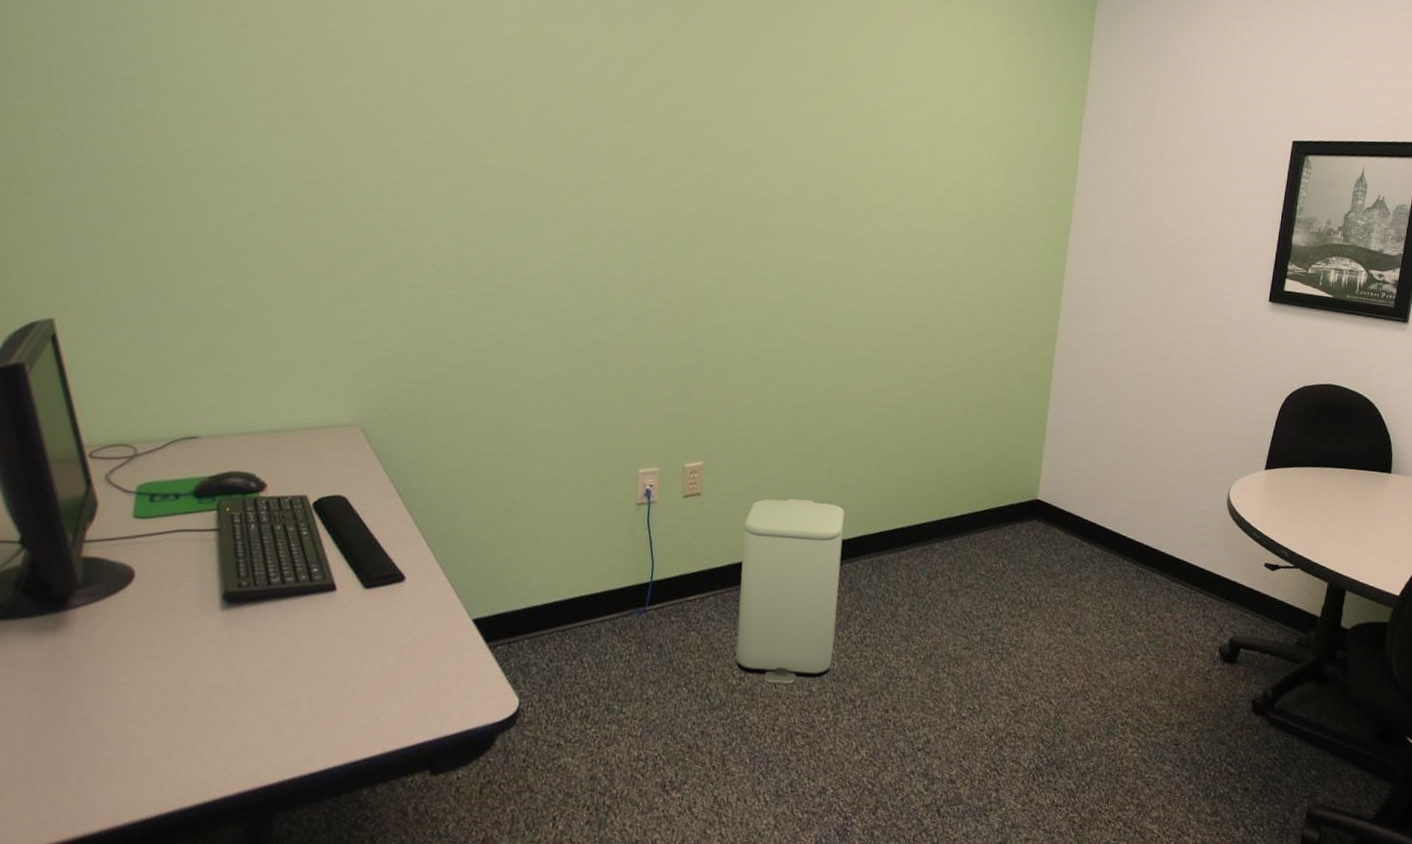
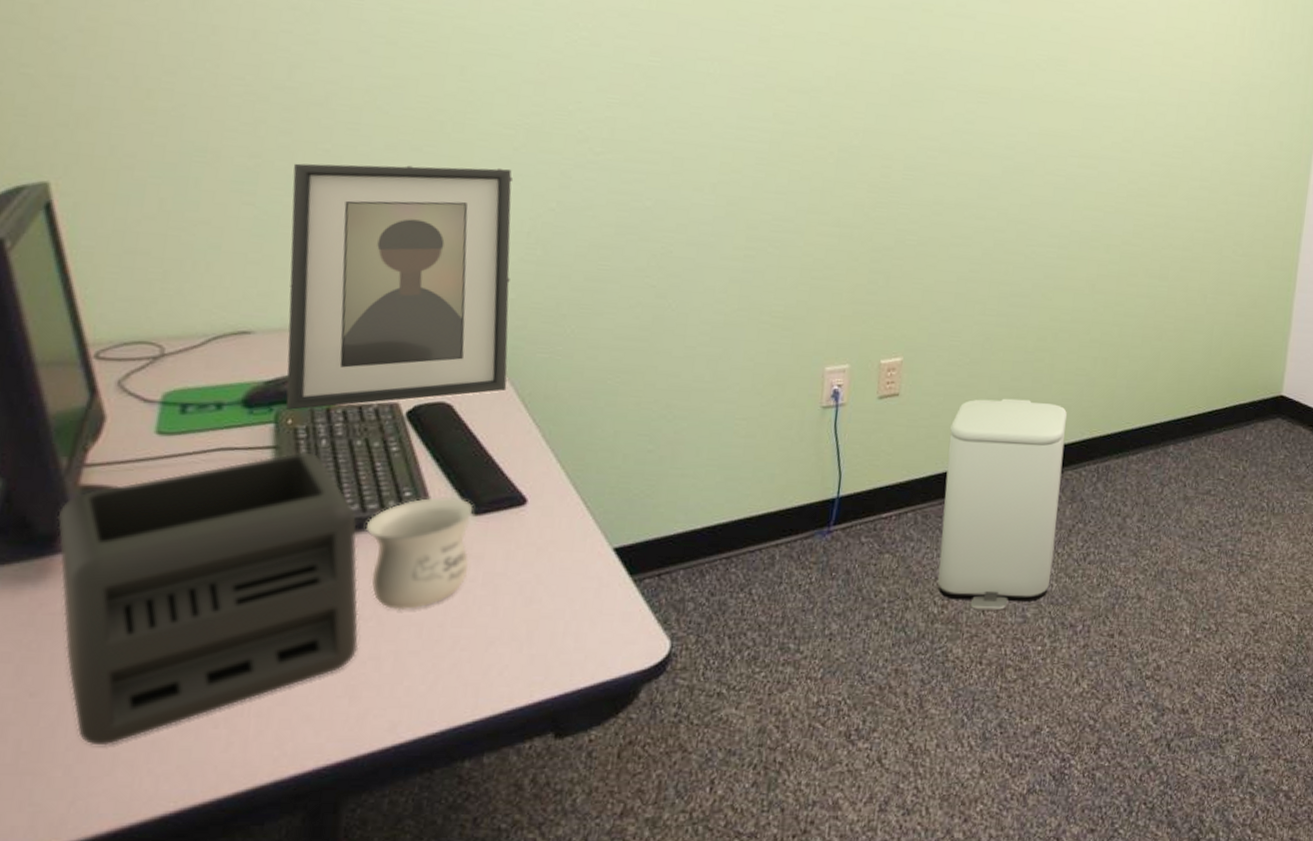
desk organizer: none [67,534,283,762] -> present [57,452,359,746]
picture frame: none [224,300,388,500] -> present [286,163,512,410]
mug: none [285,572,365,665] -> present [365,496,474,611]

